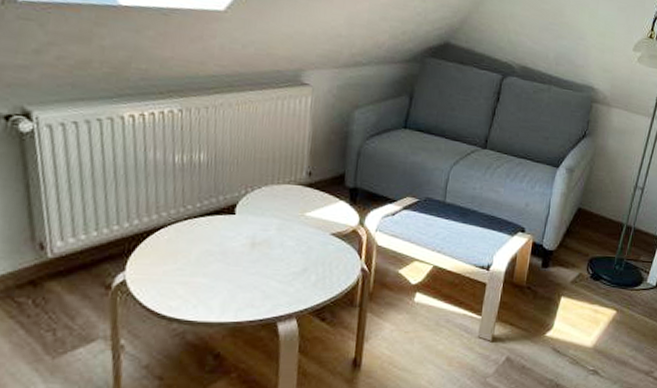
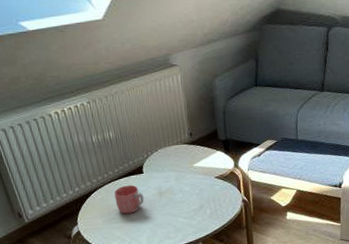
mug: none [187,226,229,266] -> present [114,185,144,214]

